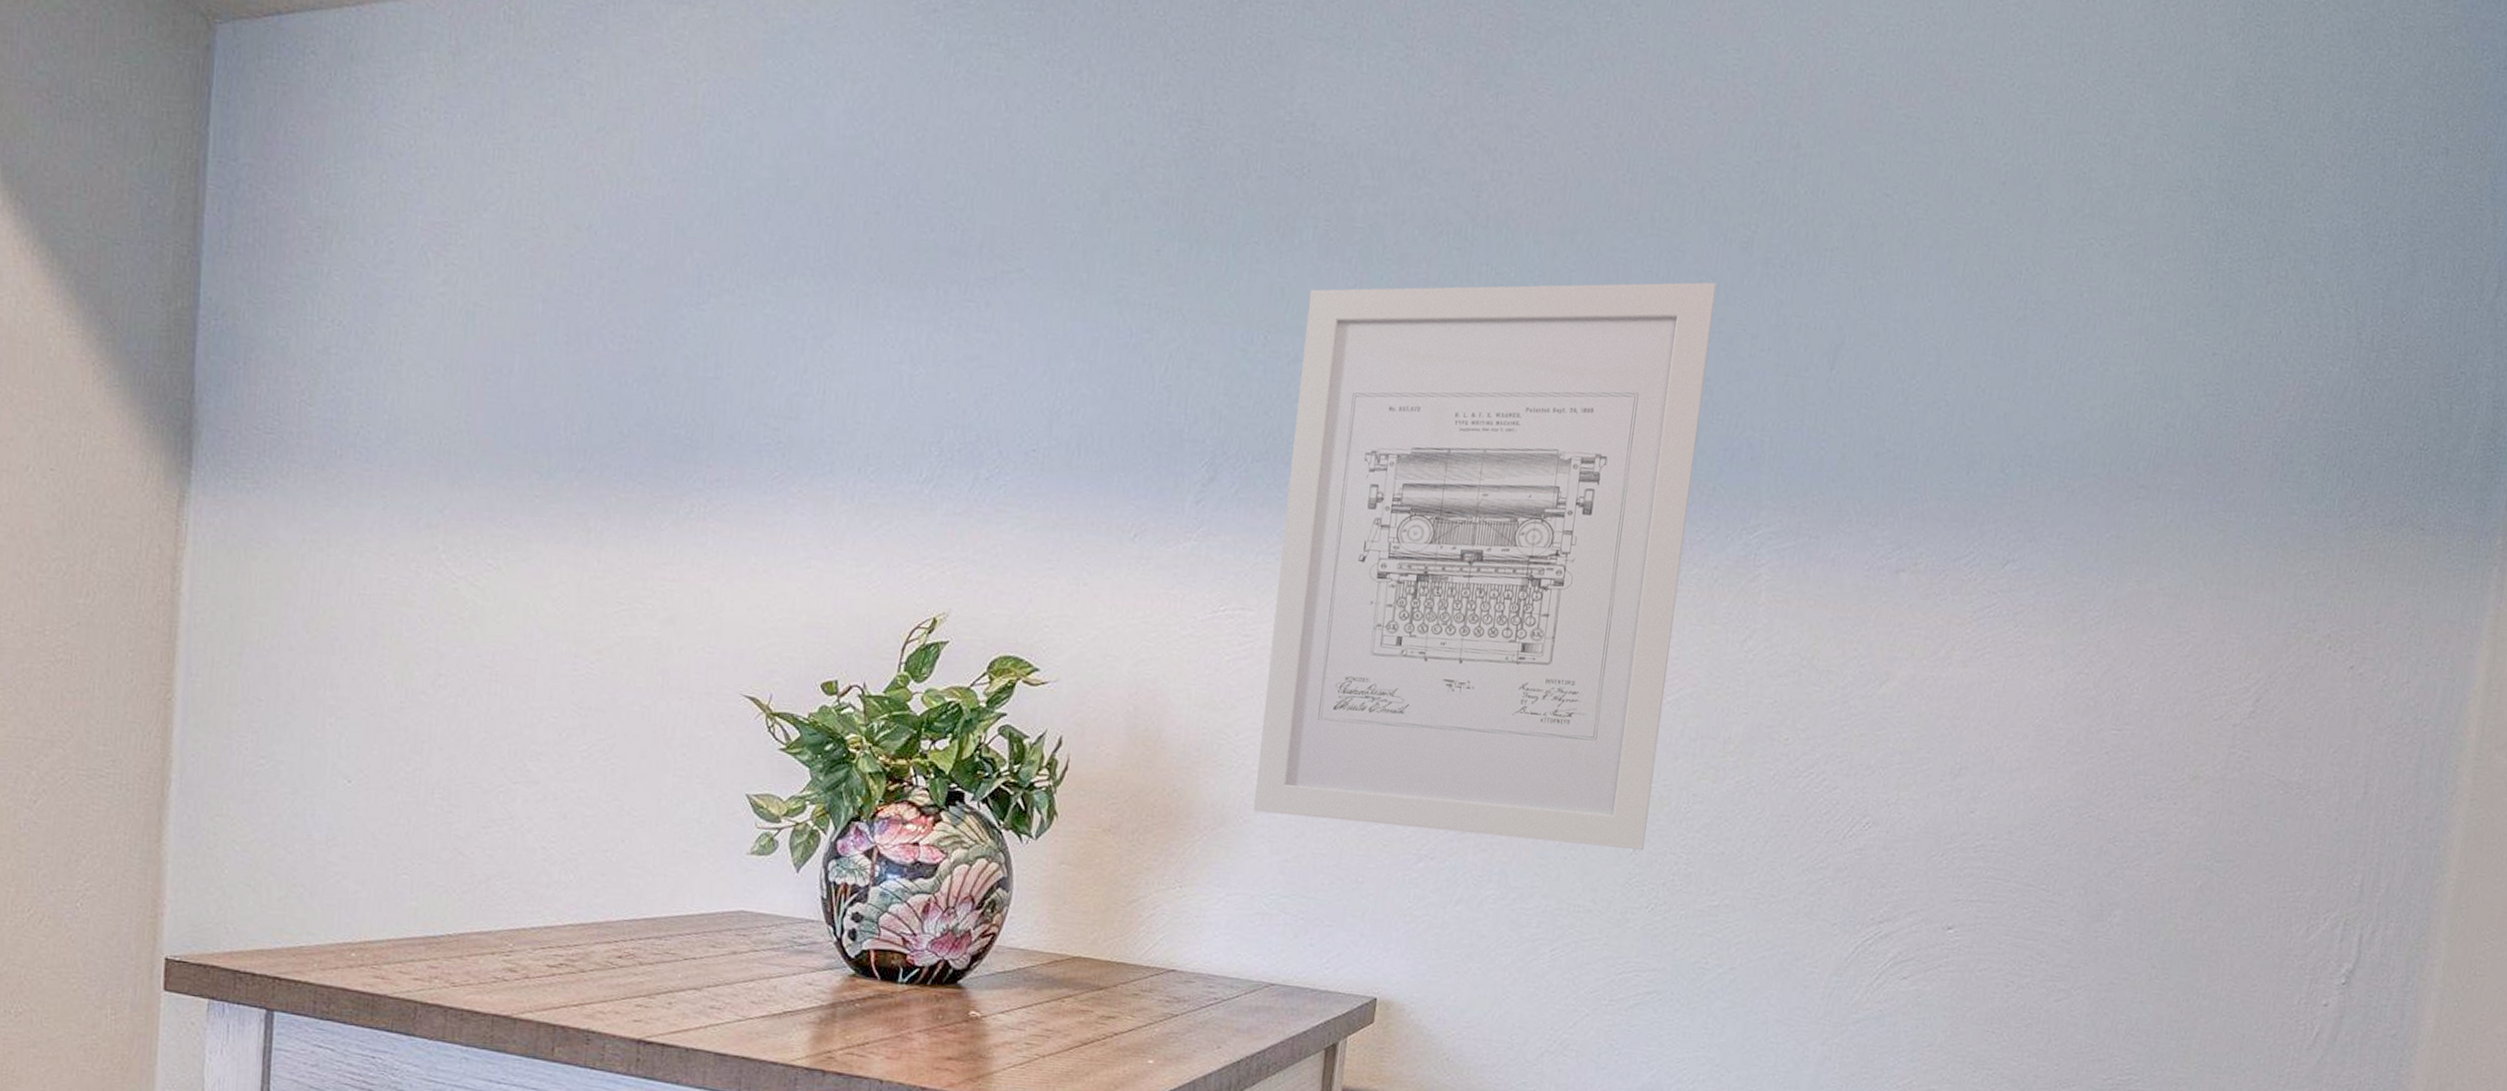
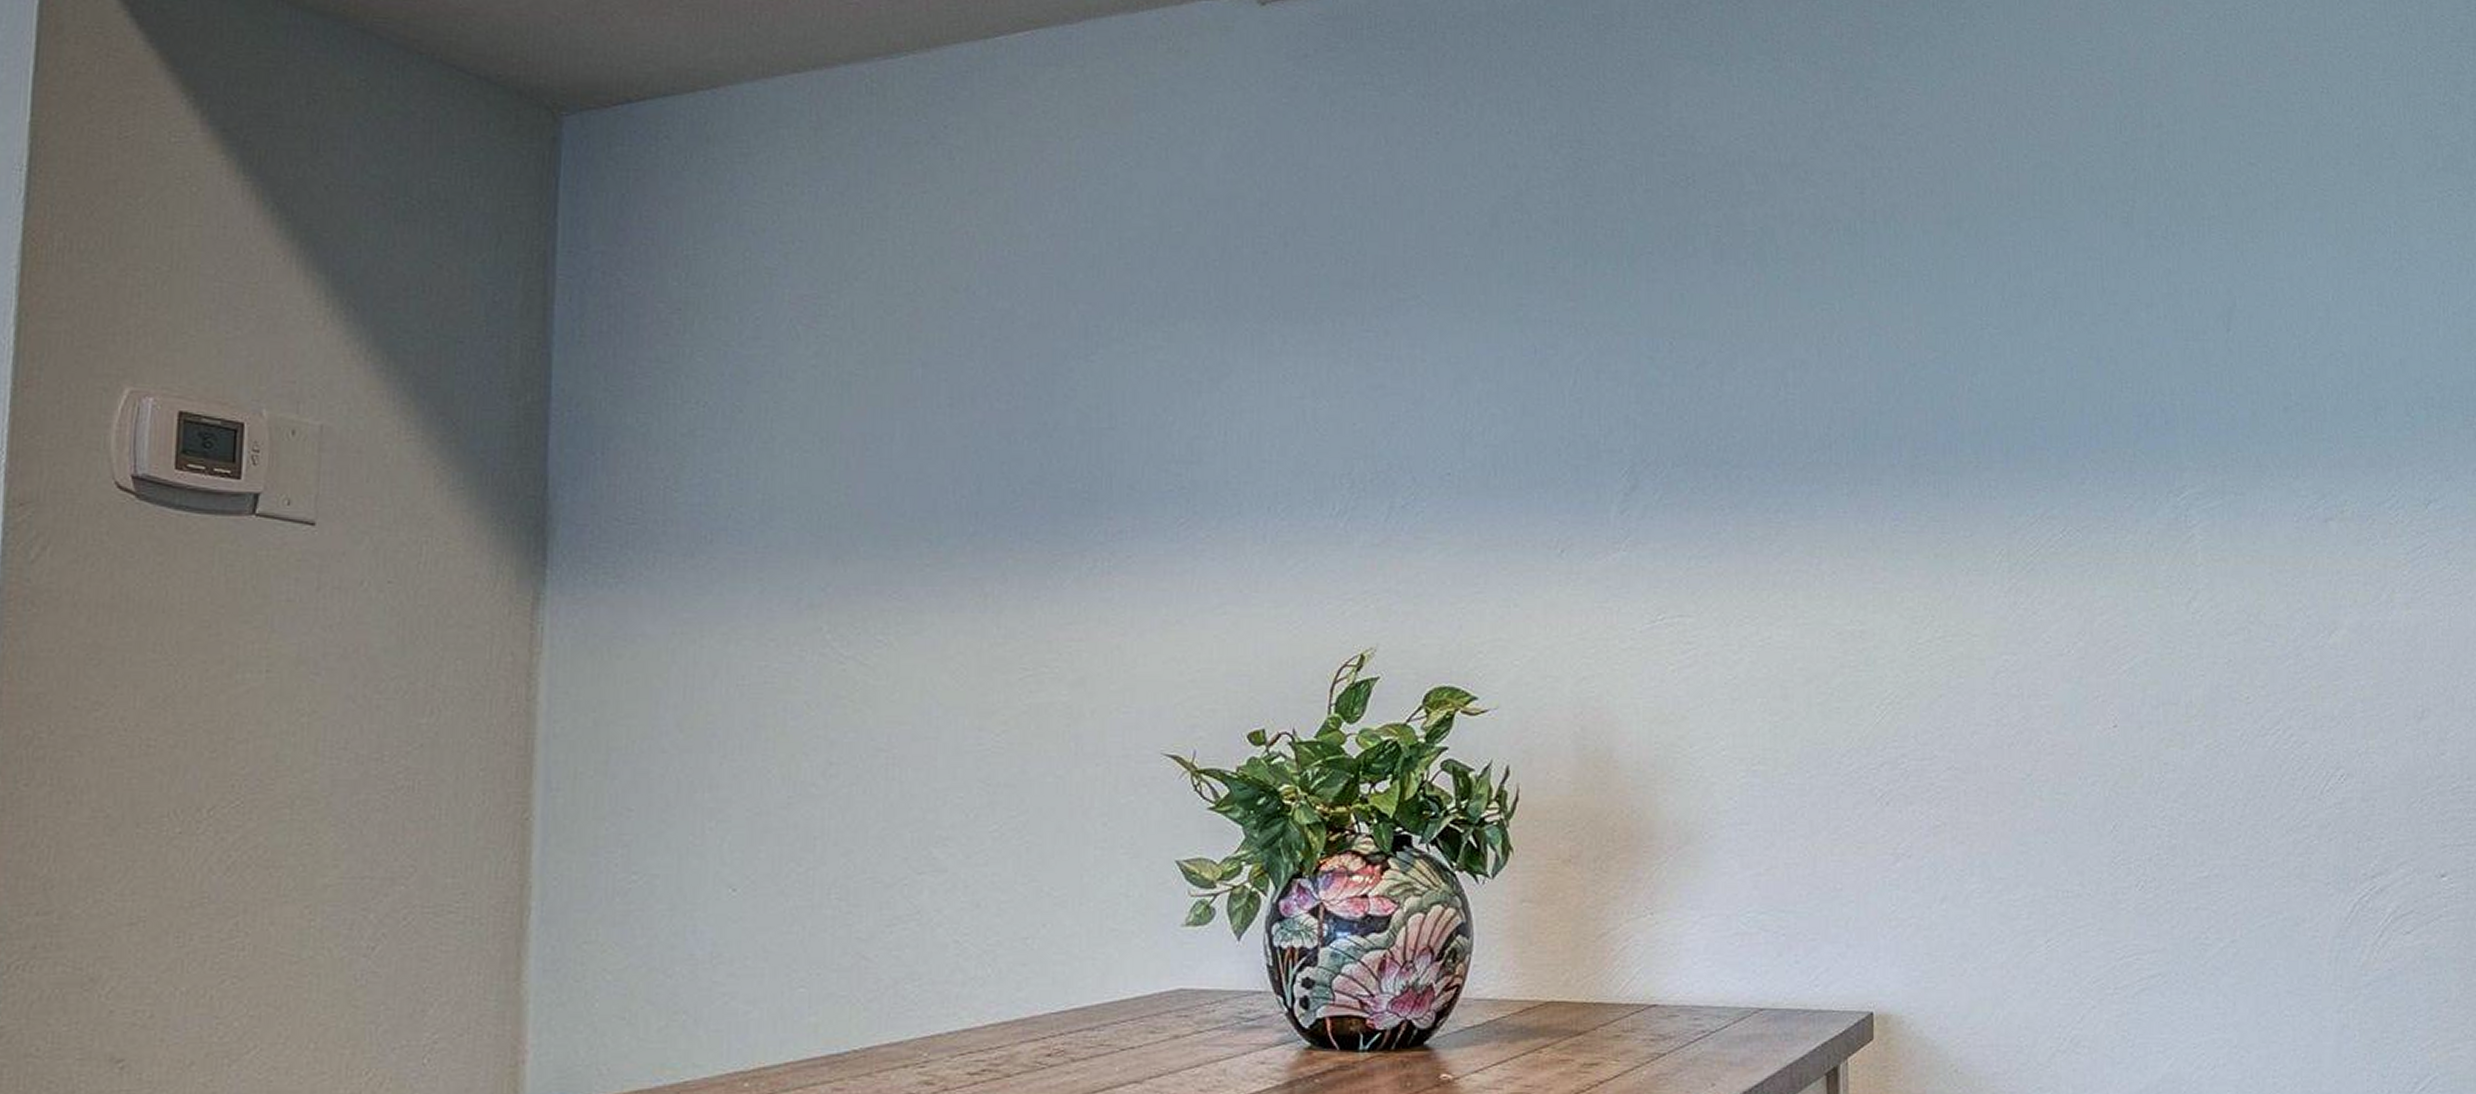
wall art: present [1253,282,1717,850] -> none [1709,257,2123,826]

